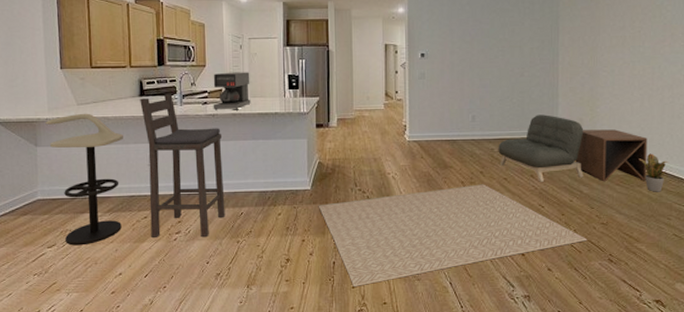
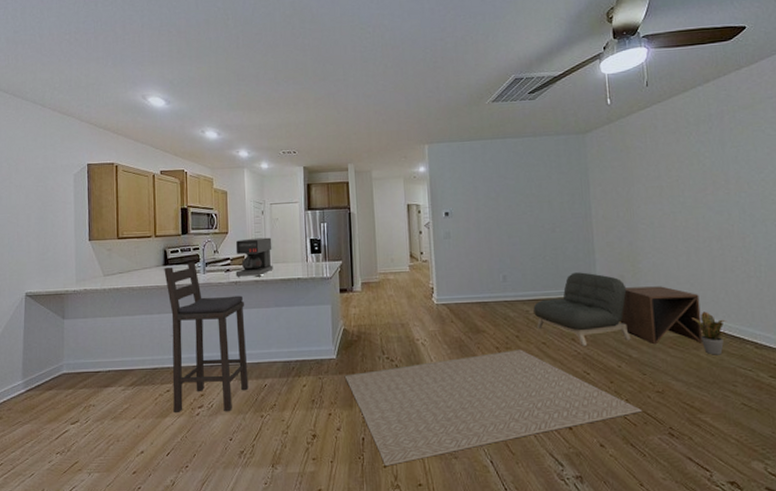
bar stool: present [45,113,123,246] -> none [73,284,147,422]

